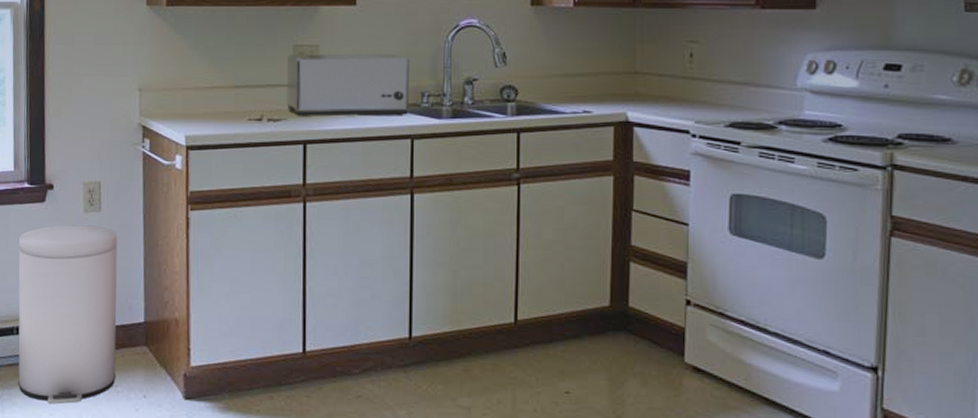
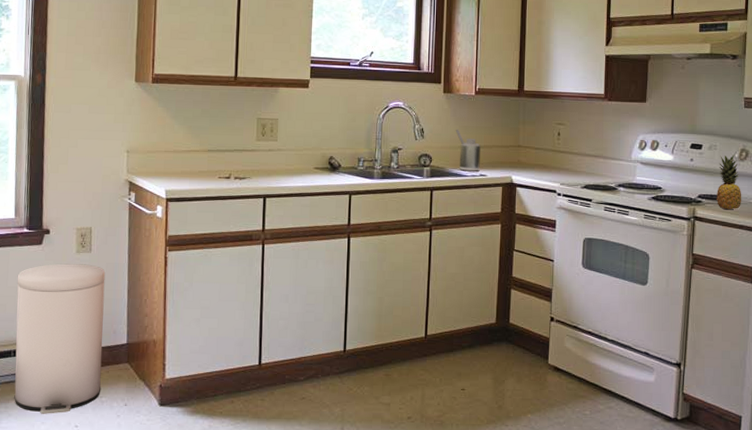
toaster: present [287,53,410,118] -> none [251,125,350,177]
soap dispenser: none [548,52,584,107] -> present [455,129,482,171]
fruit: none [925,77,965,155] -> present [717,155,742,210]

